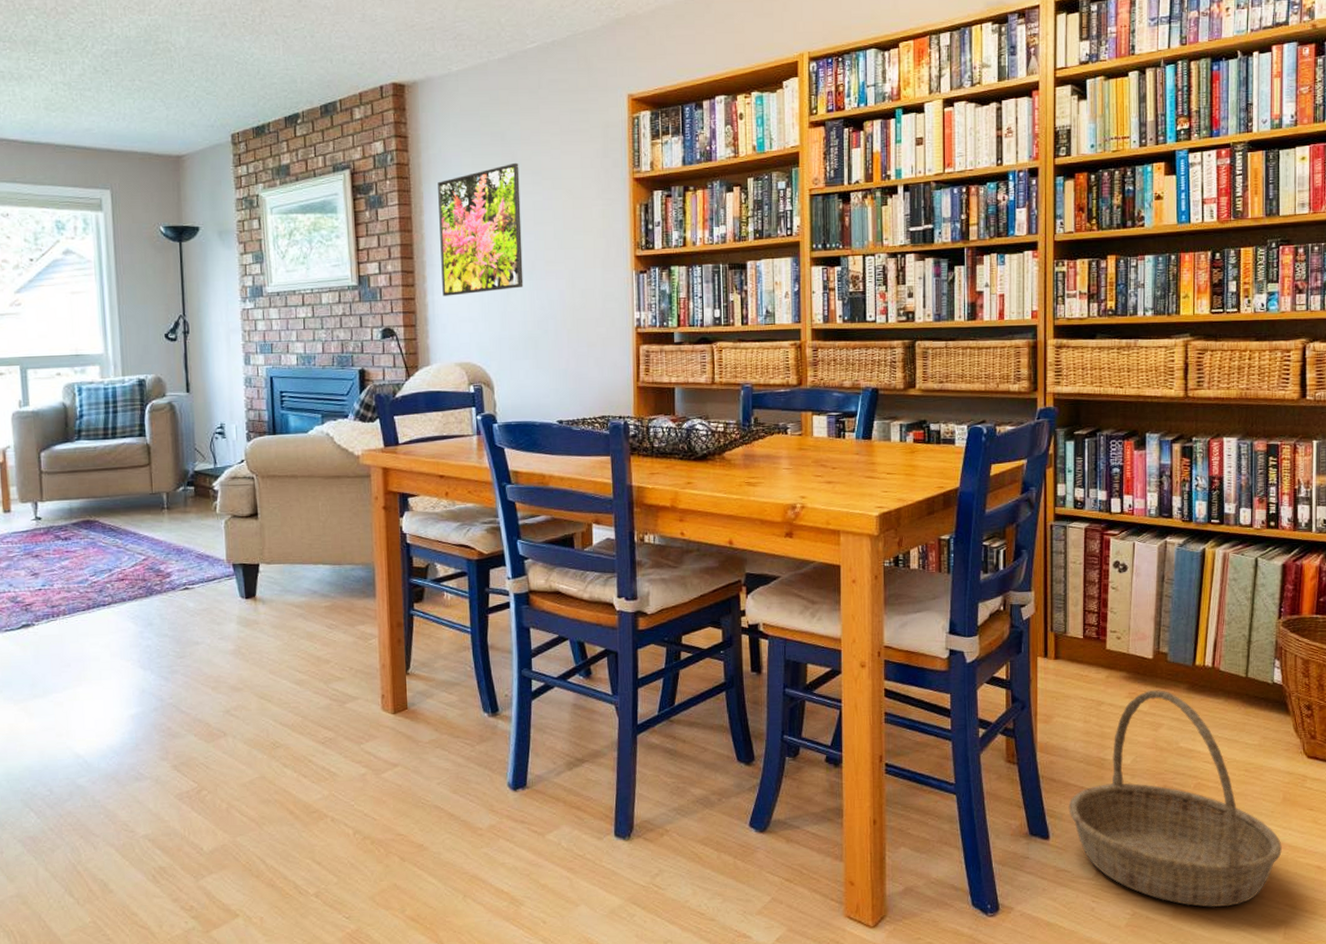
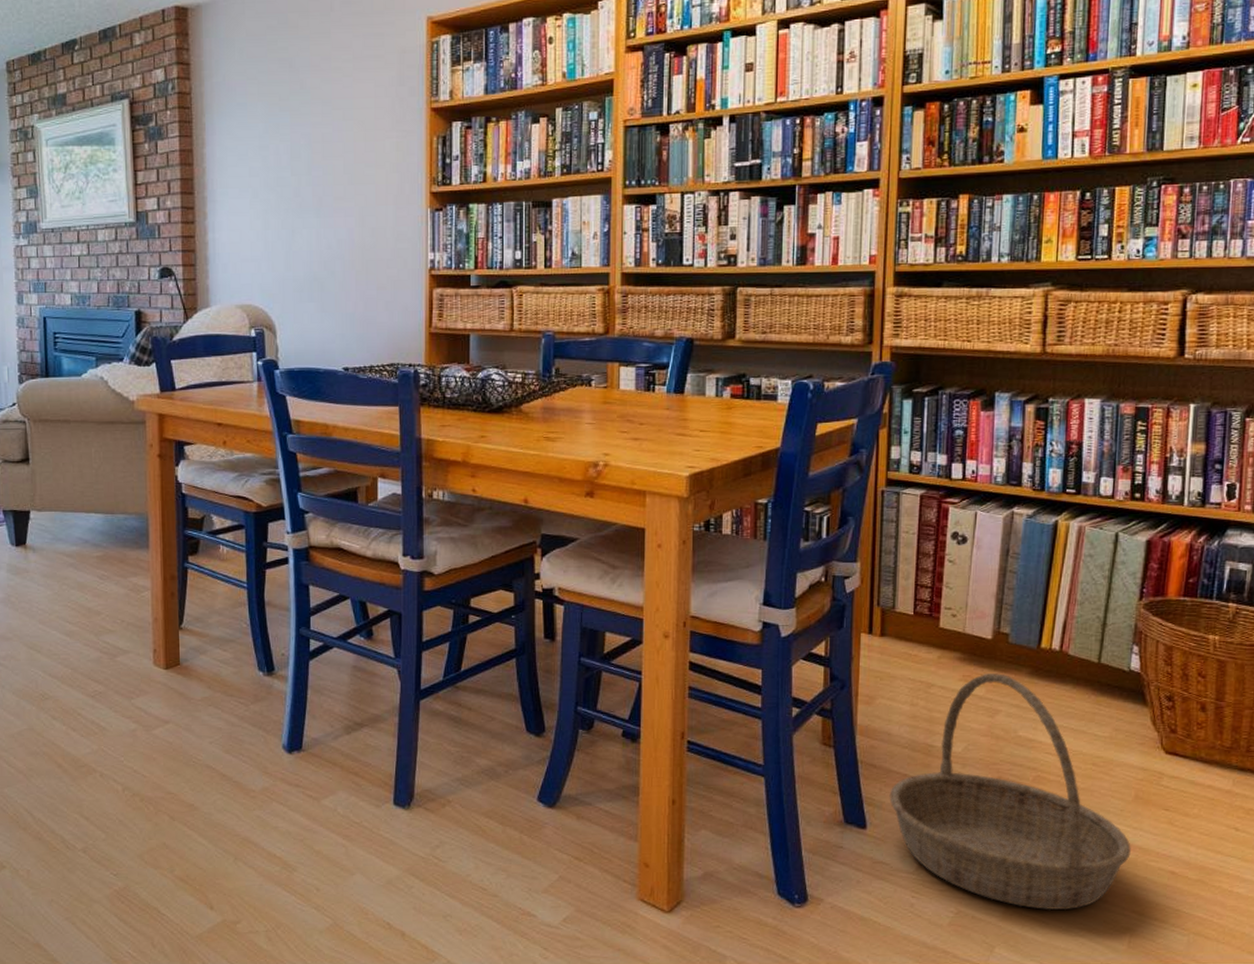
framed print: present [438,162,524,296] -> none [221,91,310,234]

